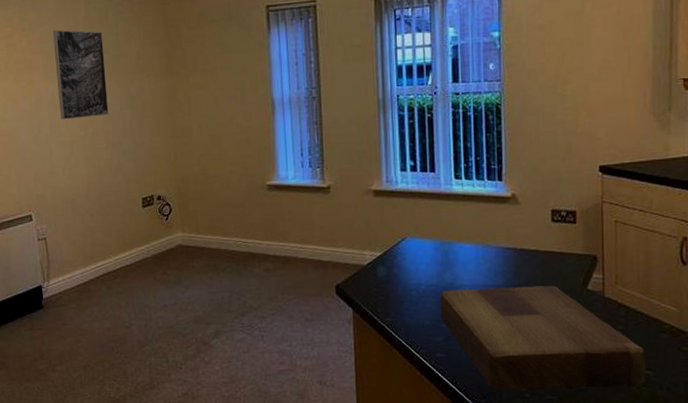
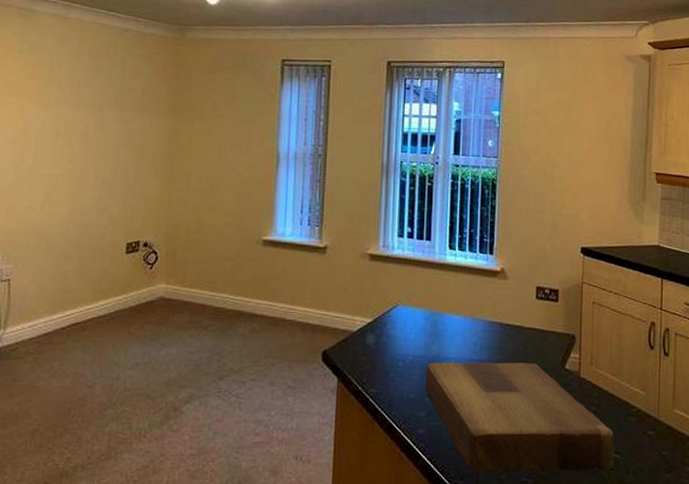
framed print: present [53,30,109,120] -> none [48,56,108,152]

